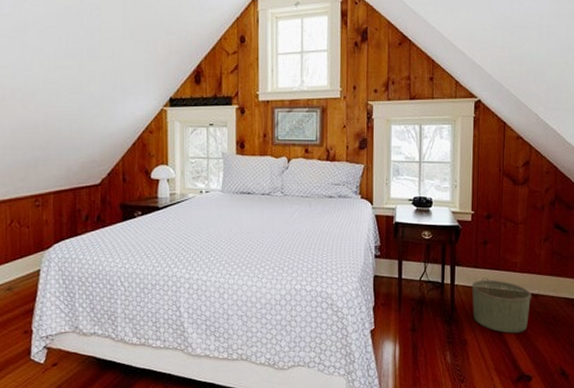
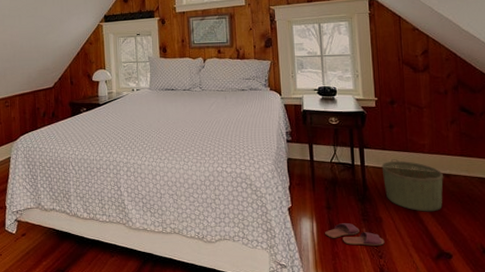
slippers: none [408,346,467,370] -> present [325,223,385,246]

